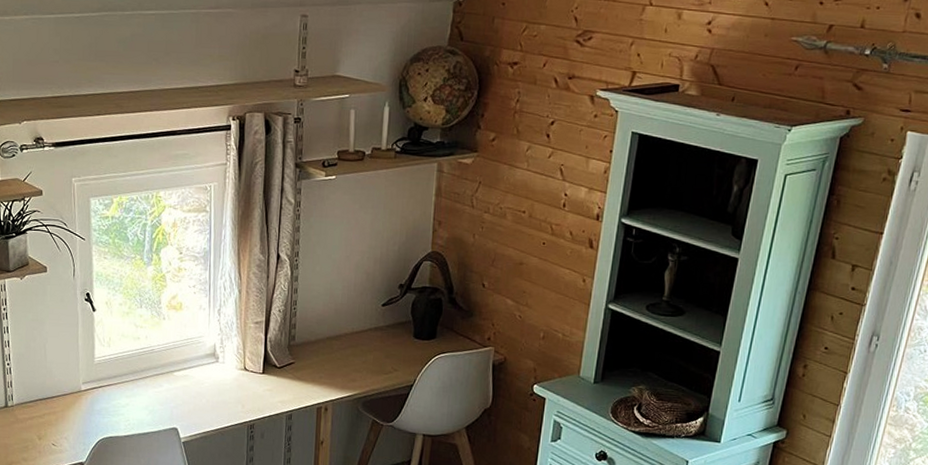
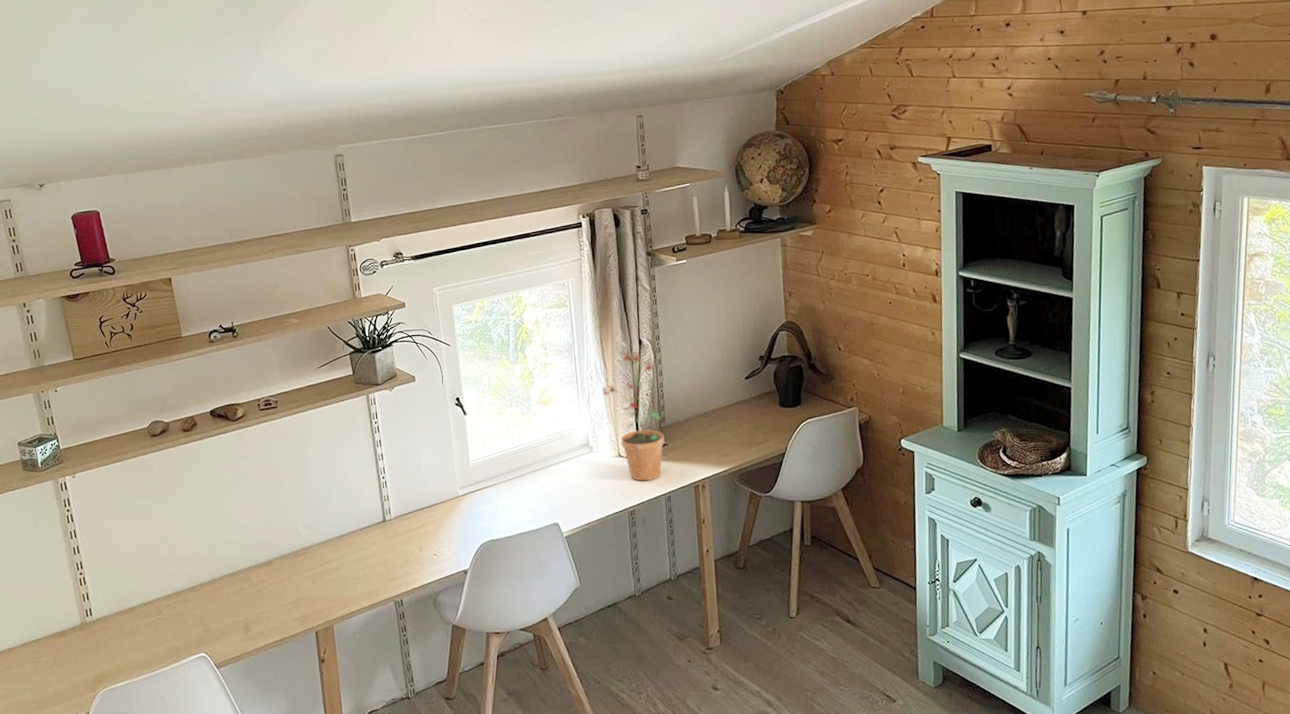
potted plant: none [234,264,292,397] -> present [602,351,665,481]

